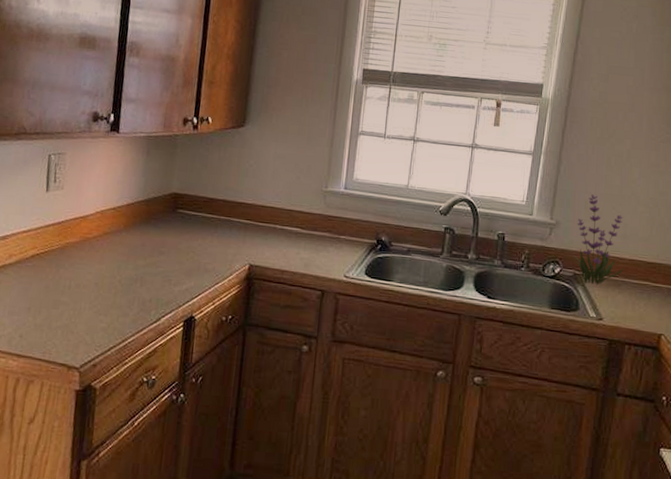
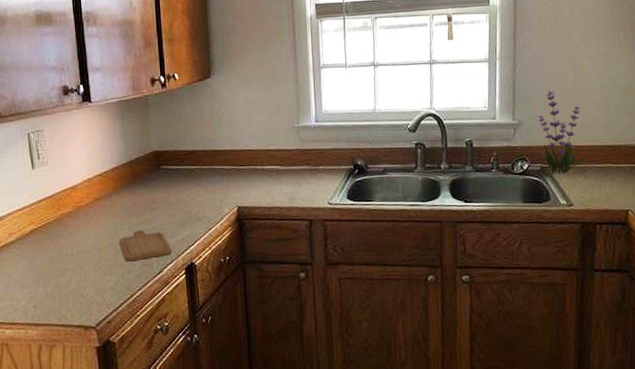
chopping board: none [120,272,173,305] -> present [120,230,172,262]

